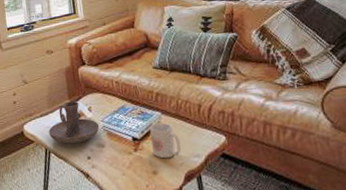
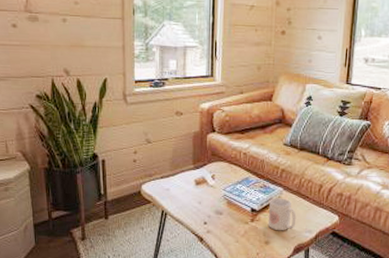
candle holder: present [48,101,100,144] -> none [167,167,221,208]

